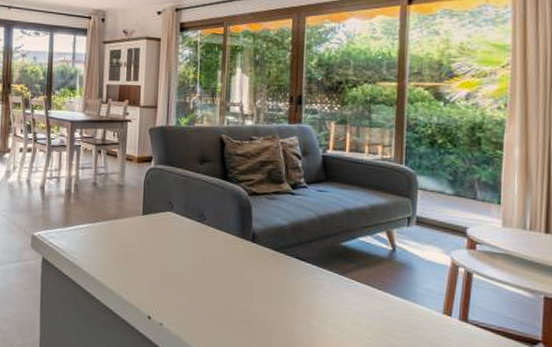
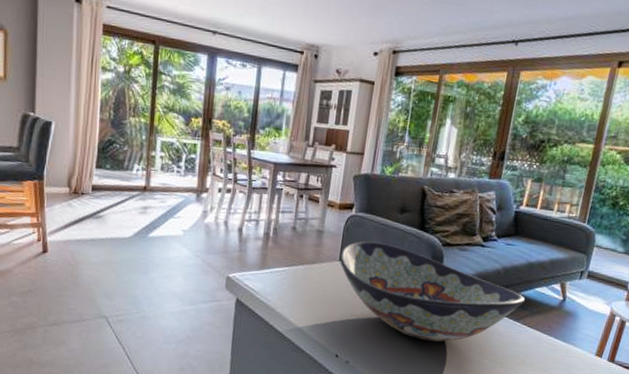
decorative bowl: none [141,193,350,301] -> present [338,241,526,342]

